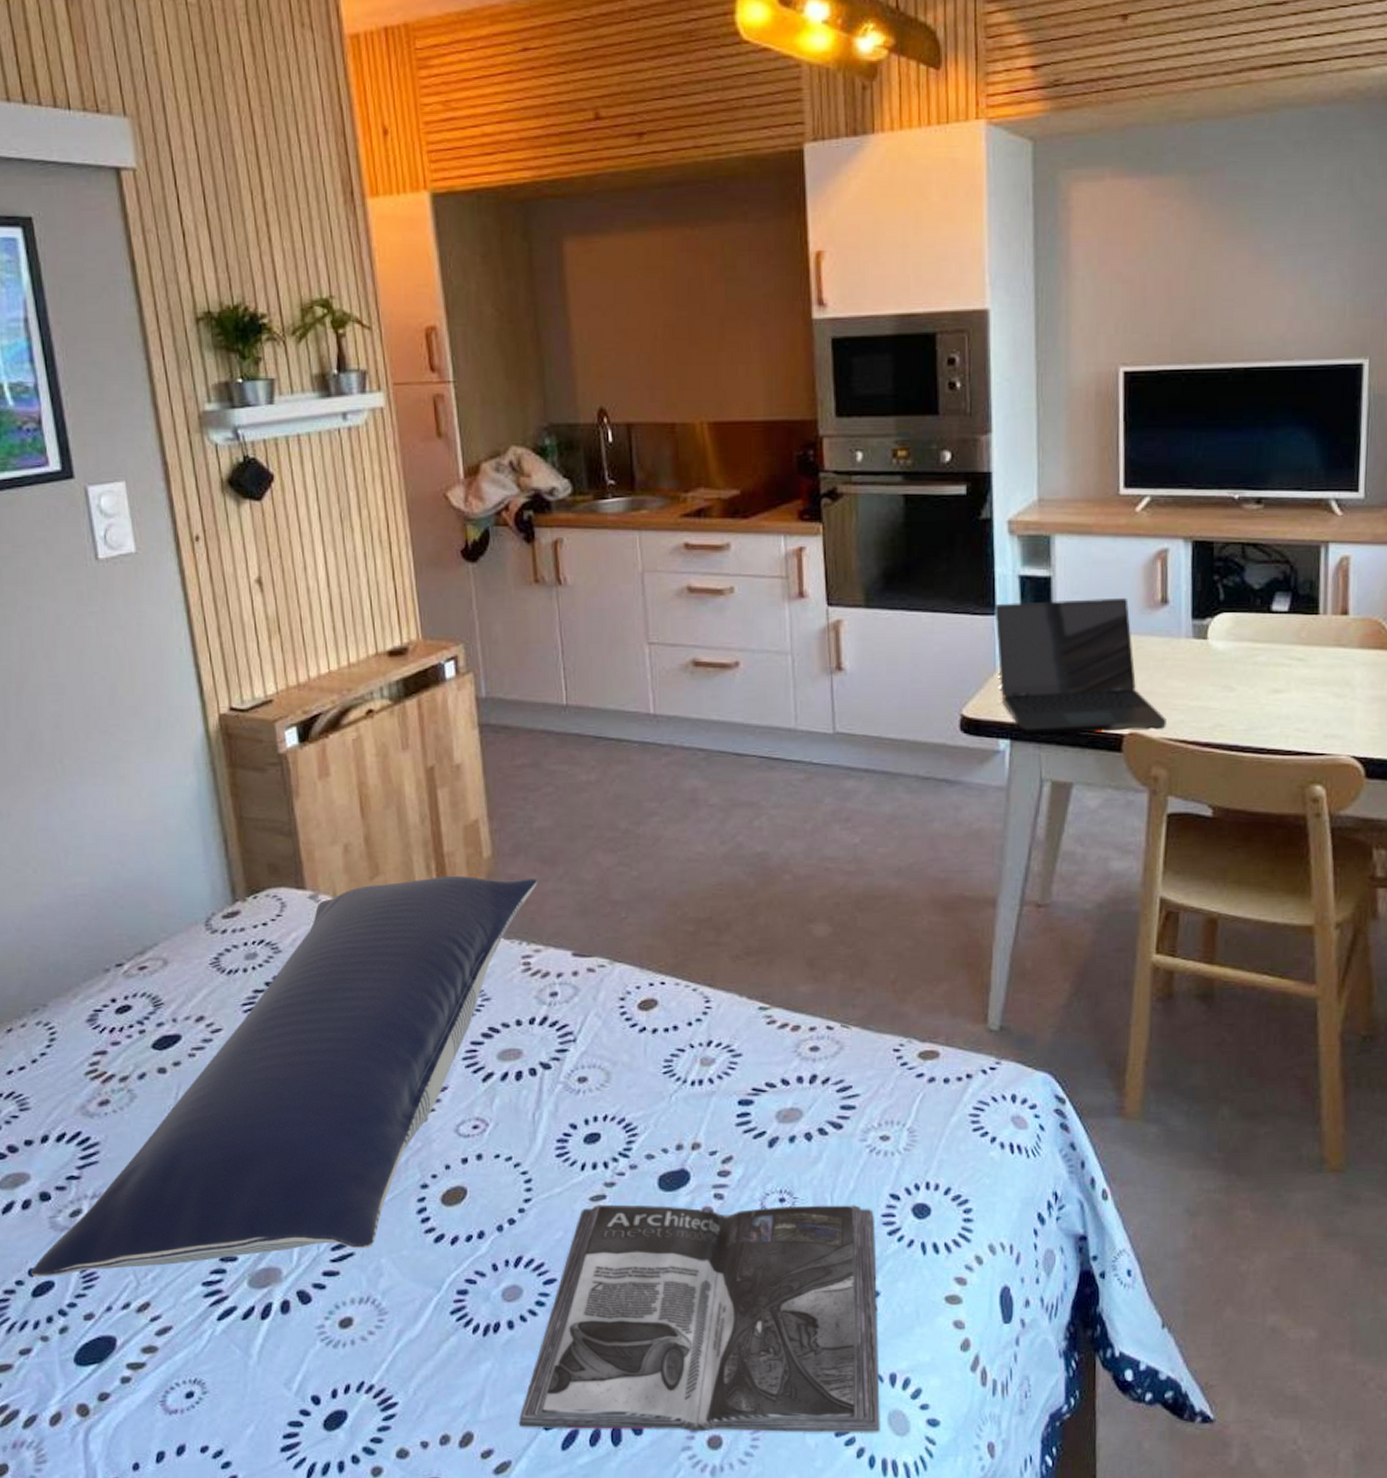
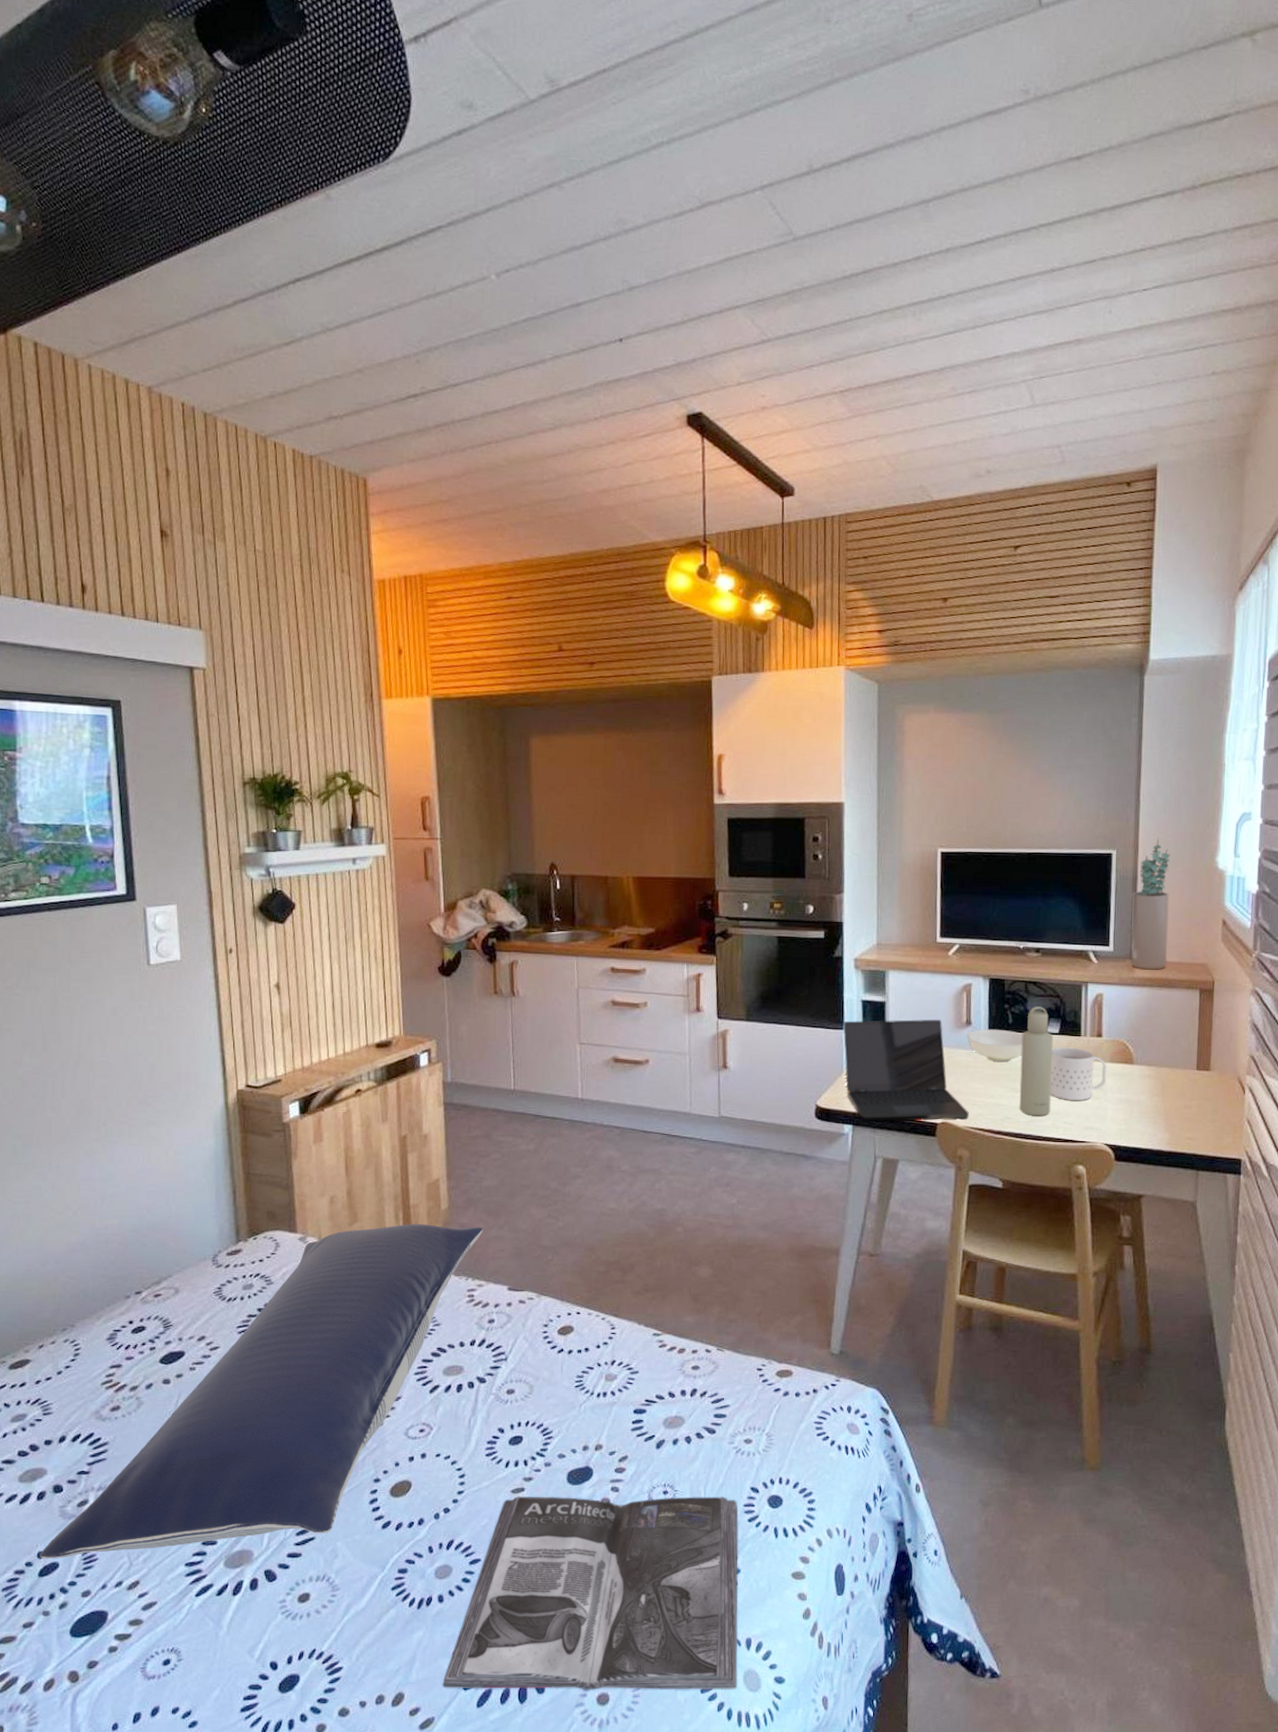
bowl: none [1162,608,1239,652] -> present [966,1029,1023,1062]
bottle: none [1234,576,1281,722] -> present [1019,1006,1054,1116]
mug: none [1277,629,1355,700] -> present [1050,1047,1107,1100]

